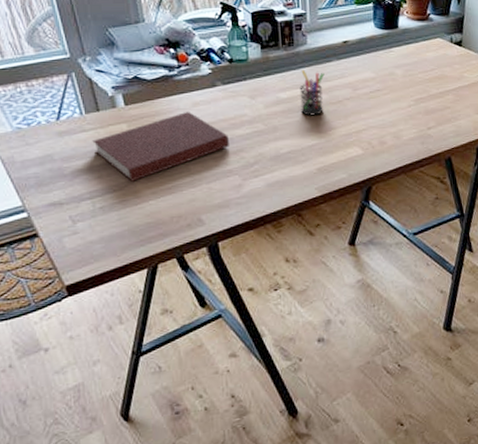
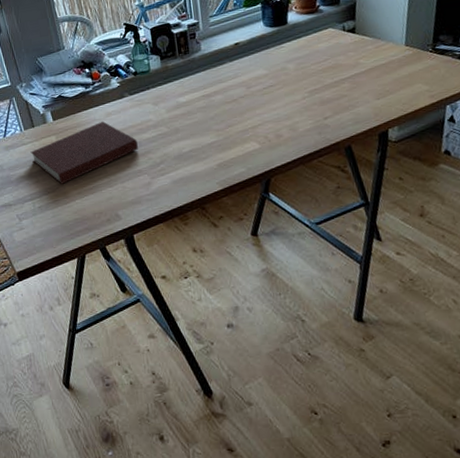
pen holder: present [299,70,325,116] -> none [196,74,220,116]

